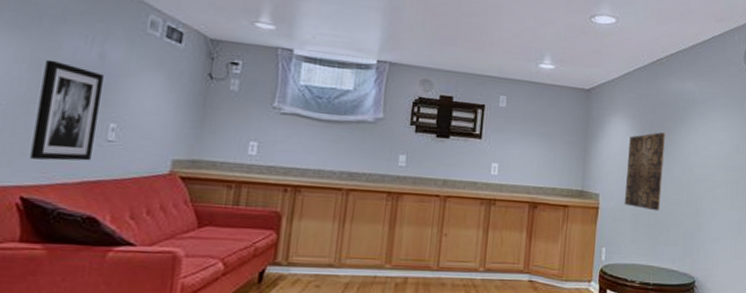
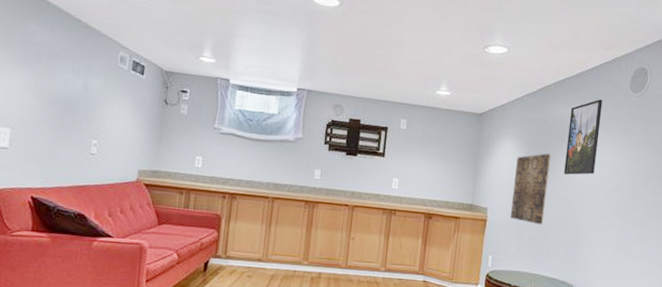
wall art: present [30,59,104,161] -> none [37,89,87,170]
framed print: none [680,73,717,156] -> present [564,99,603,175]

